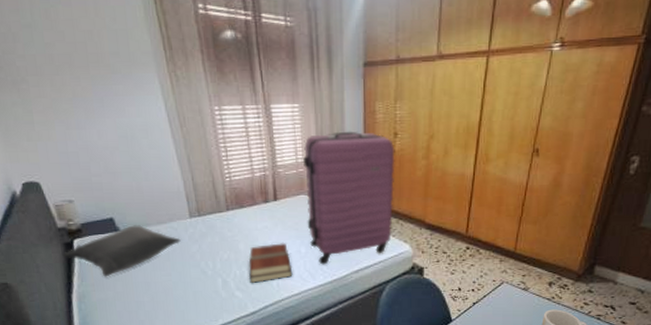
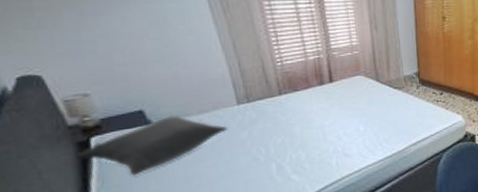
books: present [248,242,293,283] -> none [305,122,352,165]
suitcase: present [302,131,395,265] -> none [357,15,446,141]

